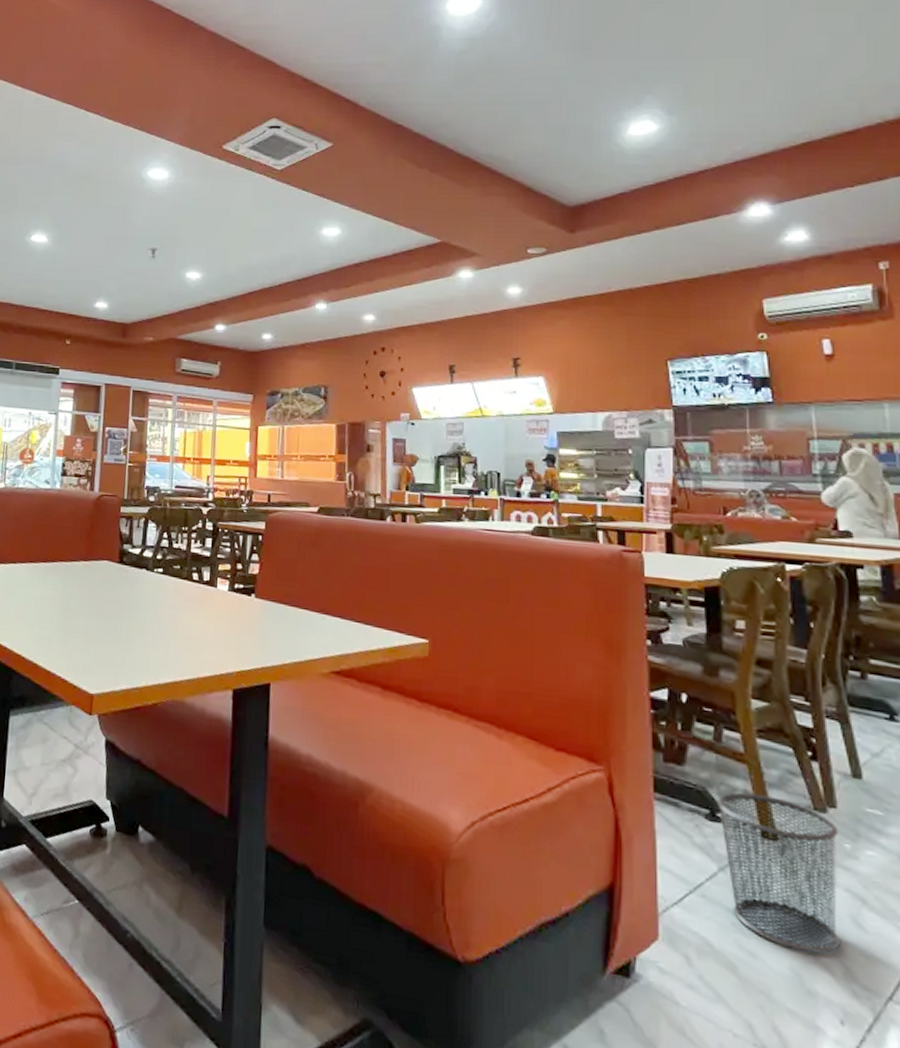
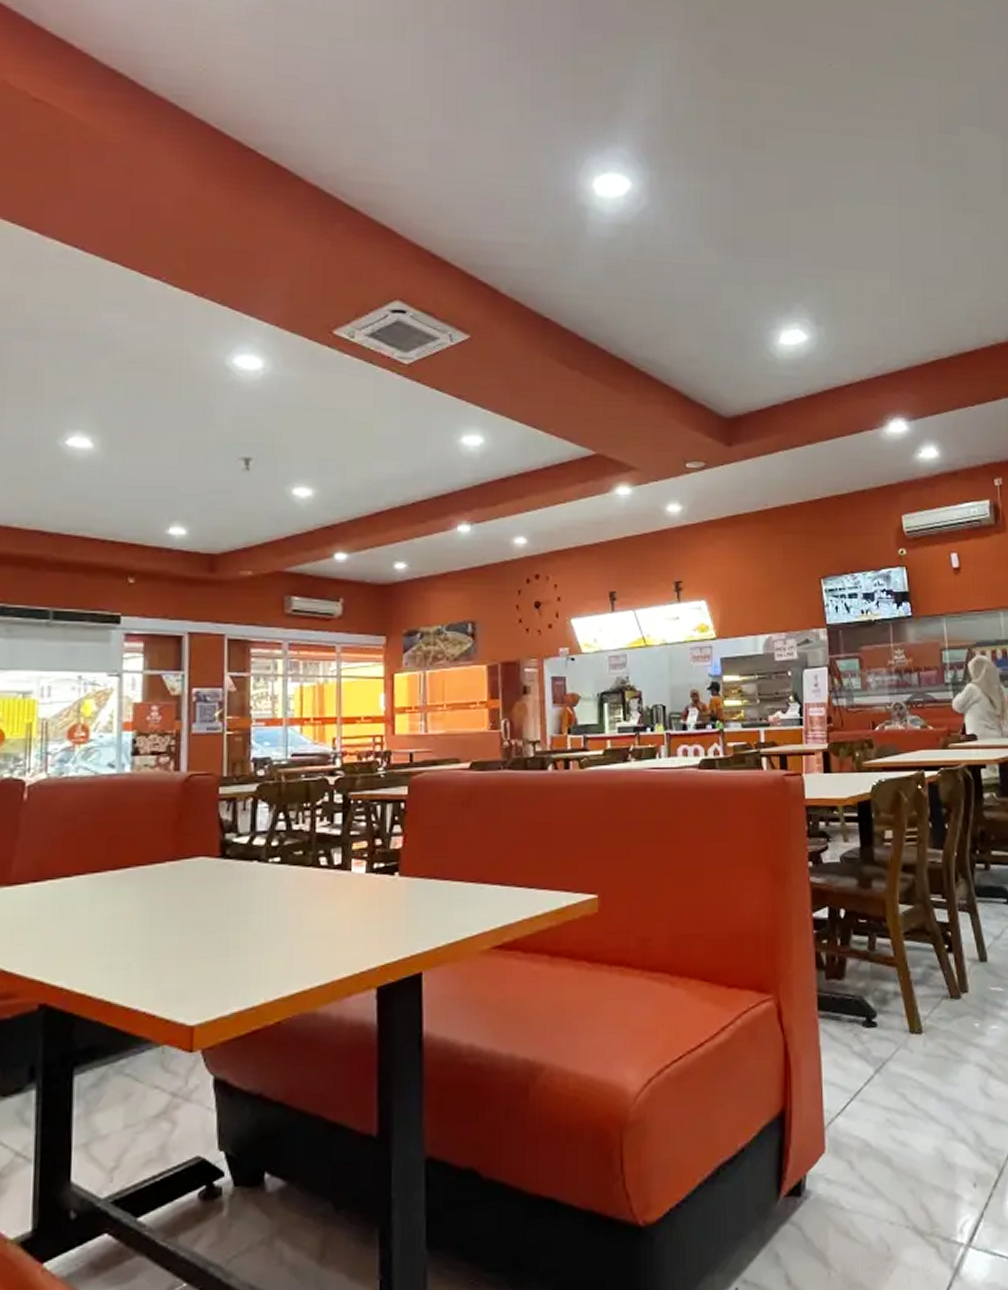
waste bin: present [717,792,840,954] -> none [872,993,972,1130]

